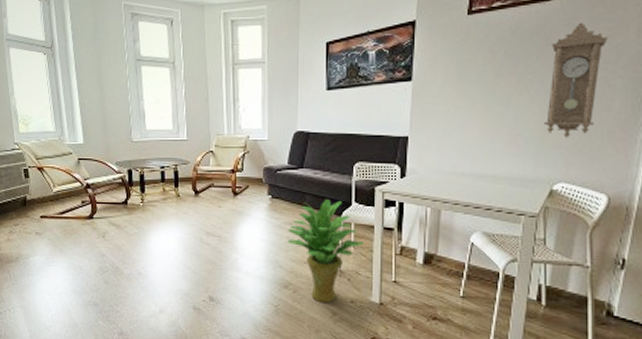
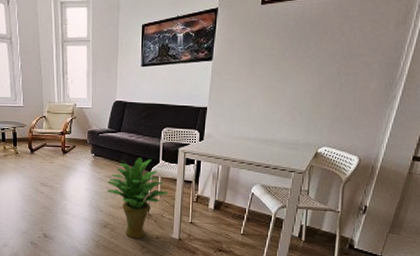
pendulum clock: present [543,23,608,138] -> none [315,15,372,111]

